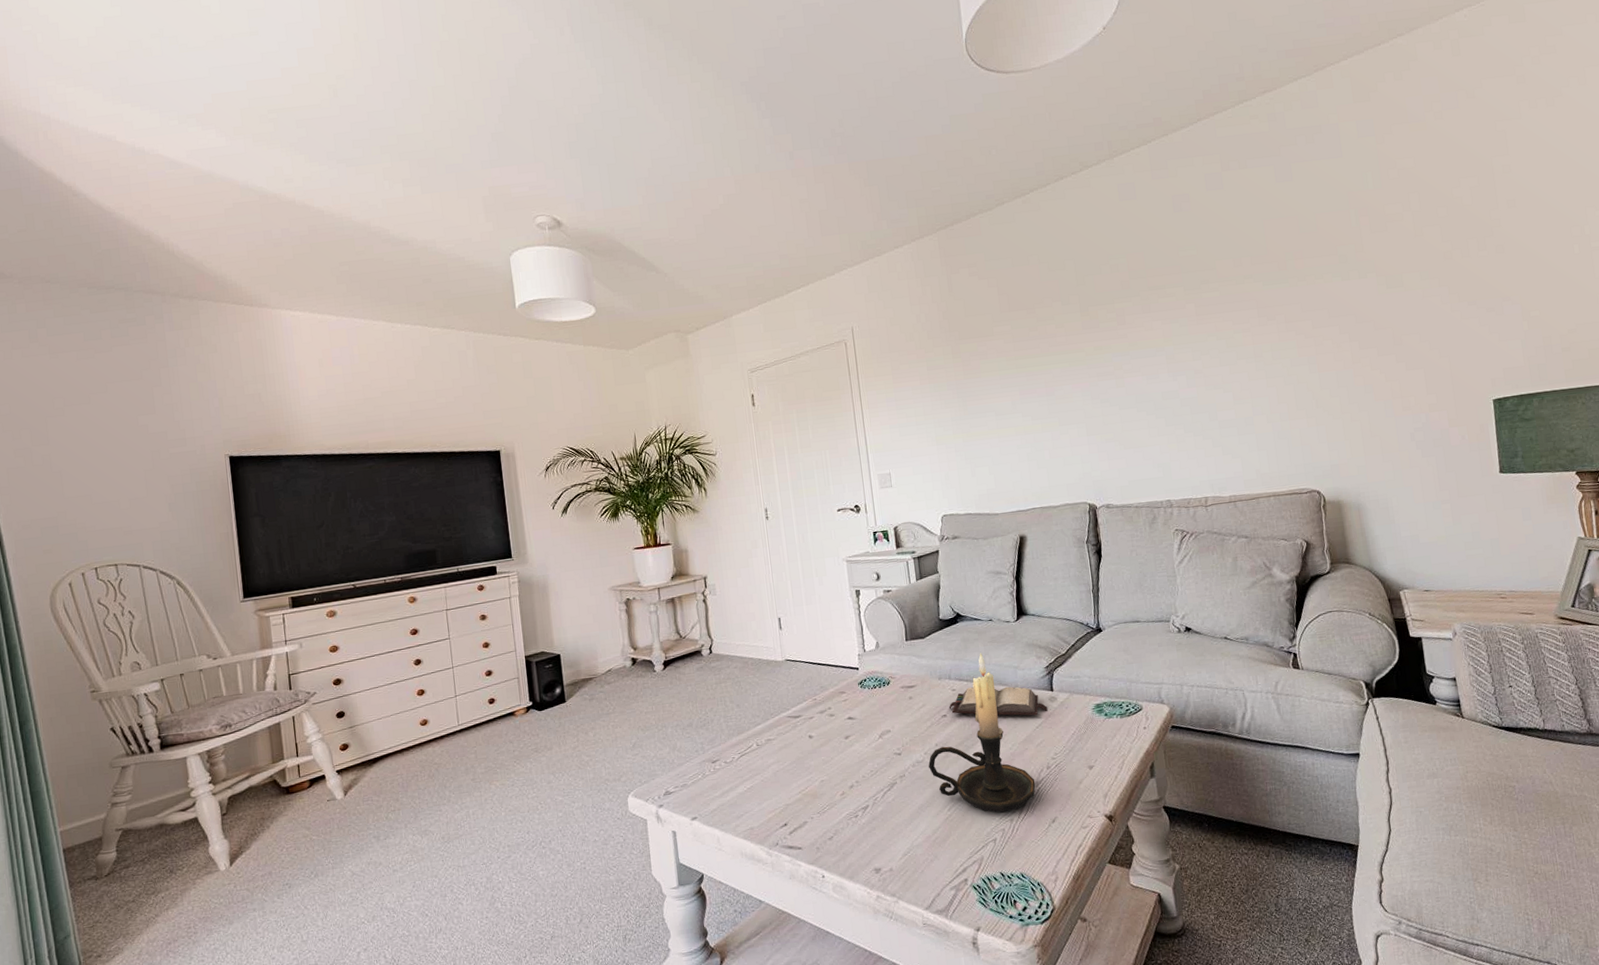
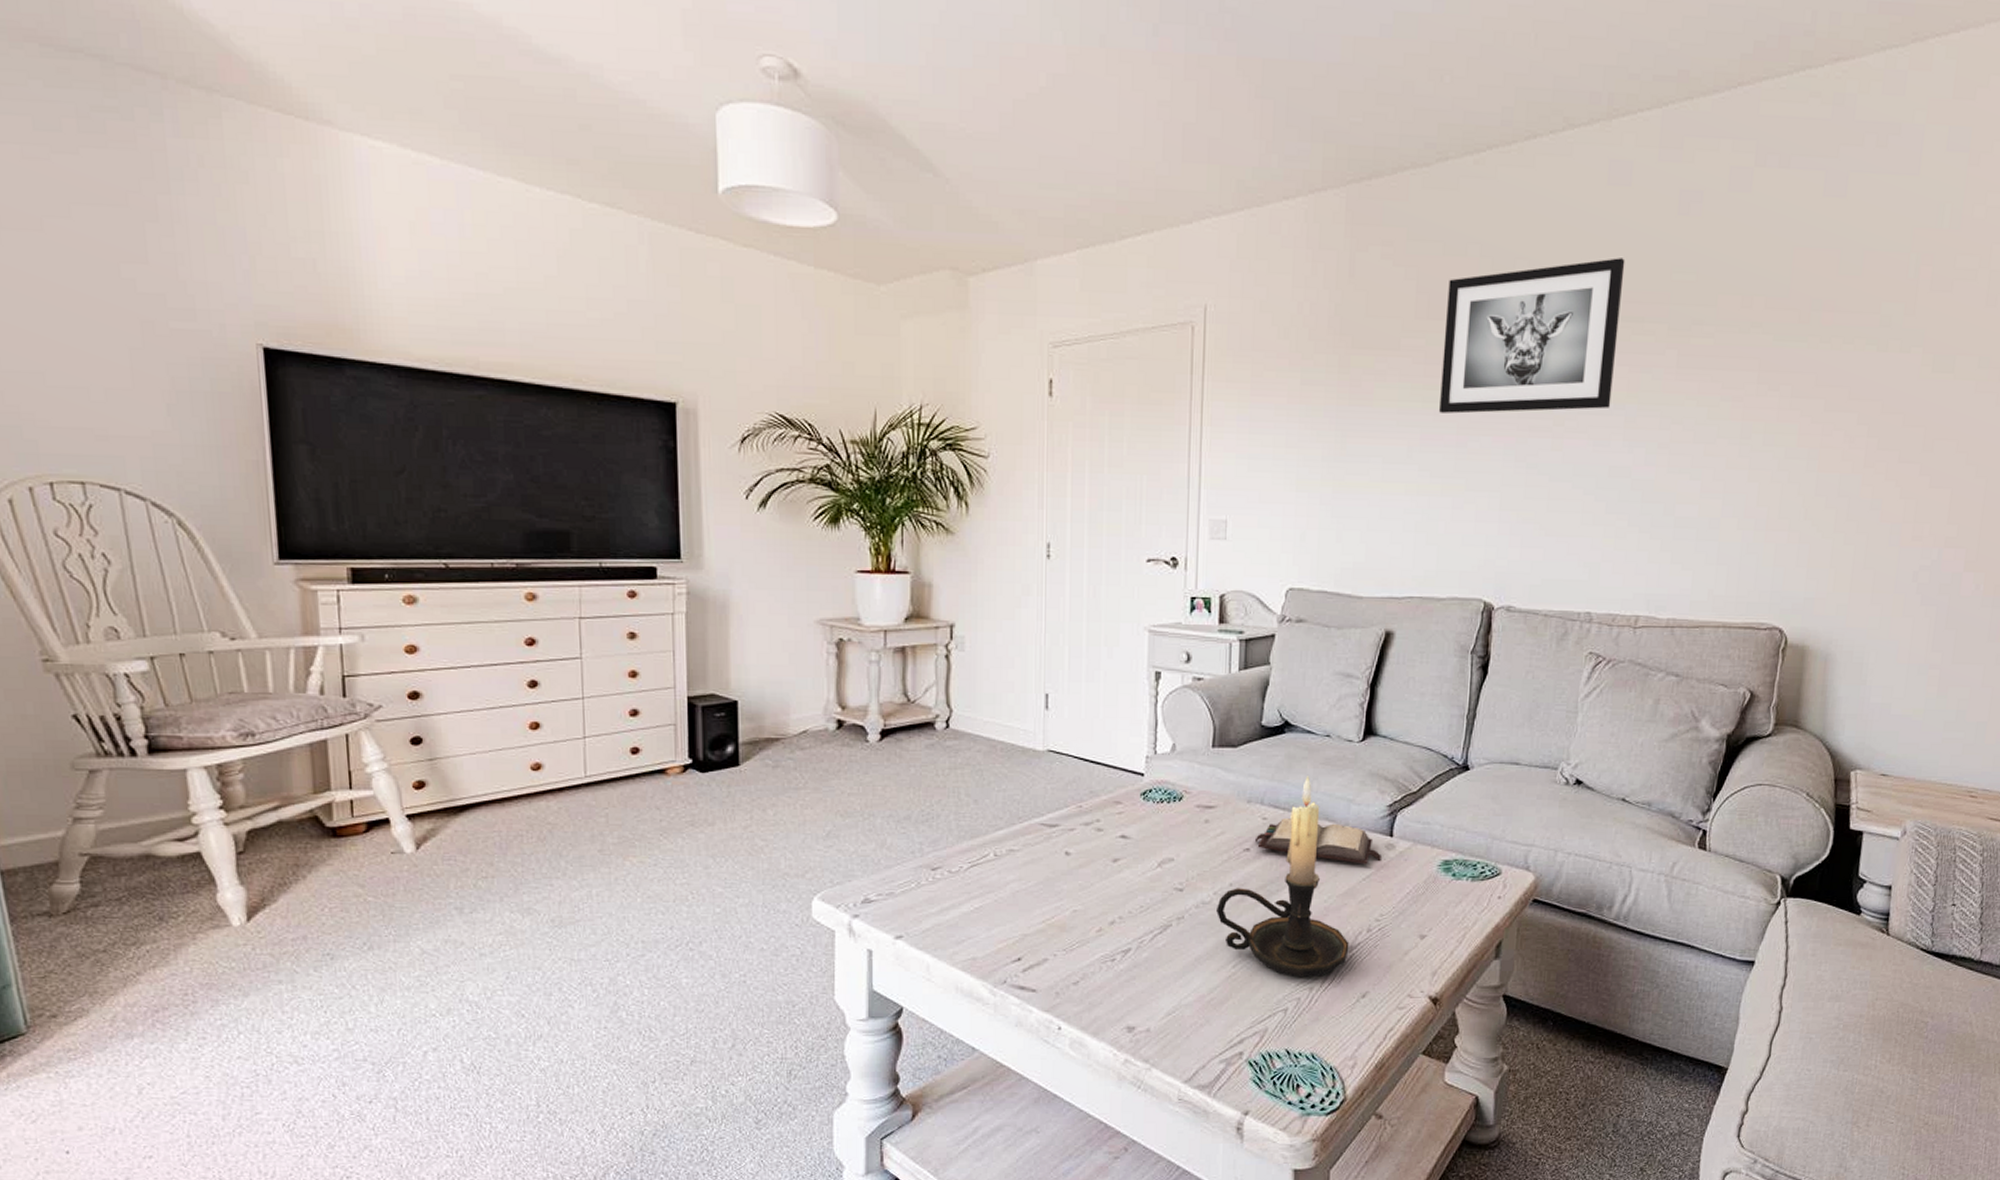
wall art: none [1020,248,1154,374] -> present [1439,258,1625,414]

